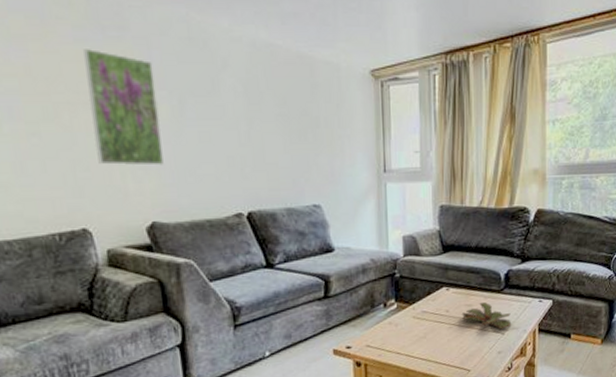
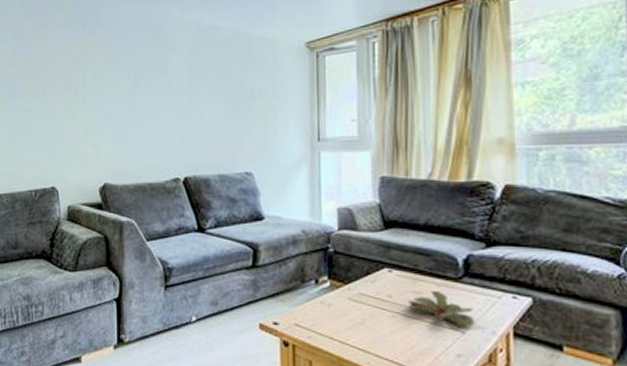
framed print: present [83,49,164,166] -> none [67,42,118,135]

